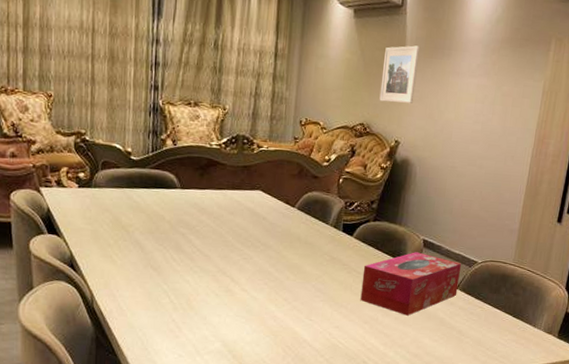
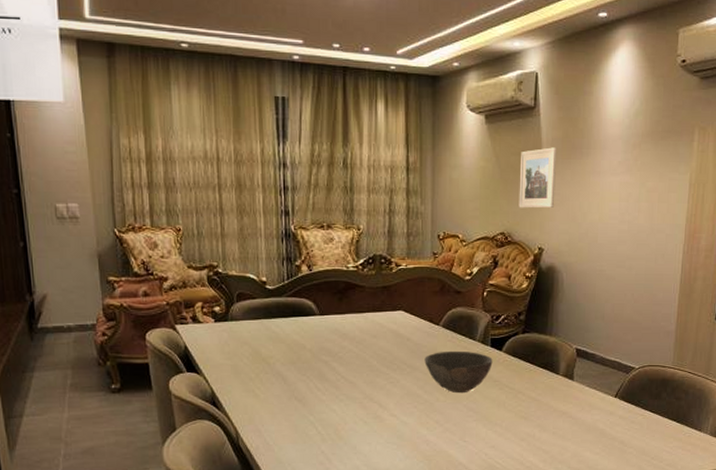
bowl: none [278,232,343,274] -> present [424,350,493,394]
tissue box: present [360,252,461,316] -> none [515,362,618,429]

